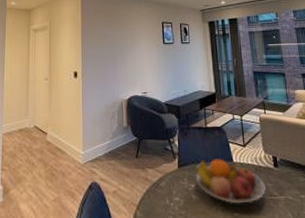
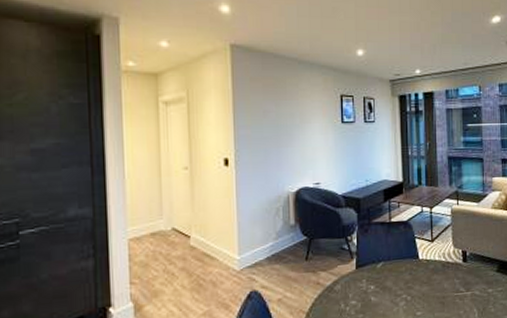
fruit bowl: present [196,159,266,204] -> none [376,256,452,304]

